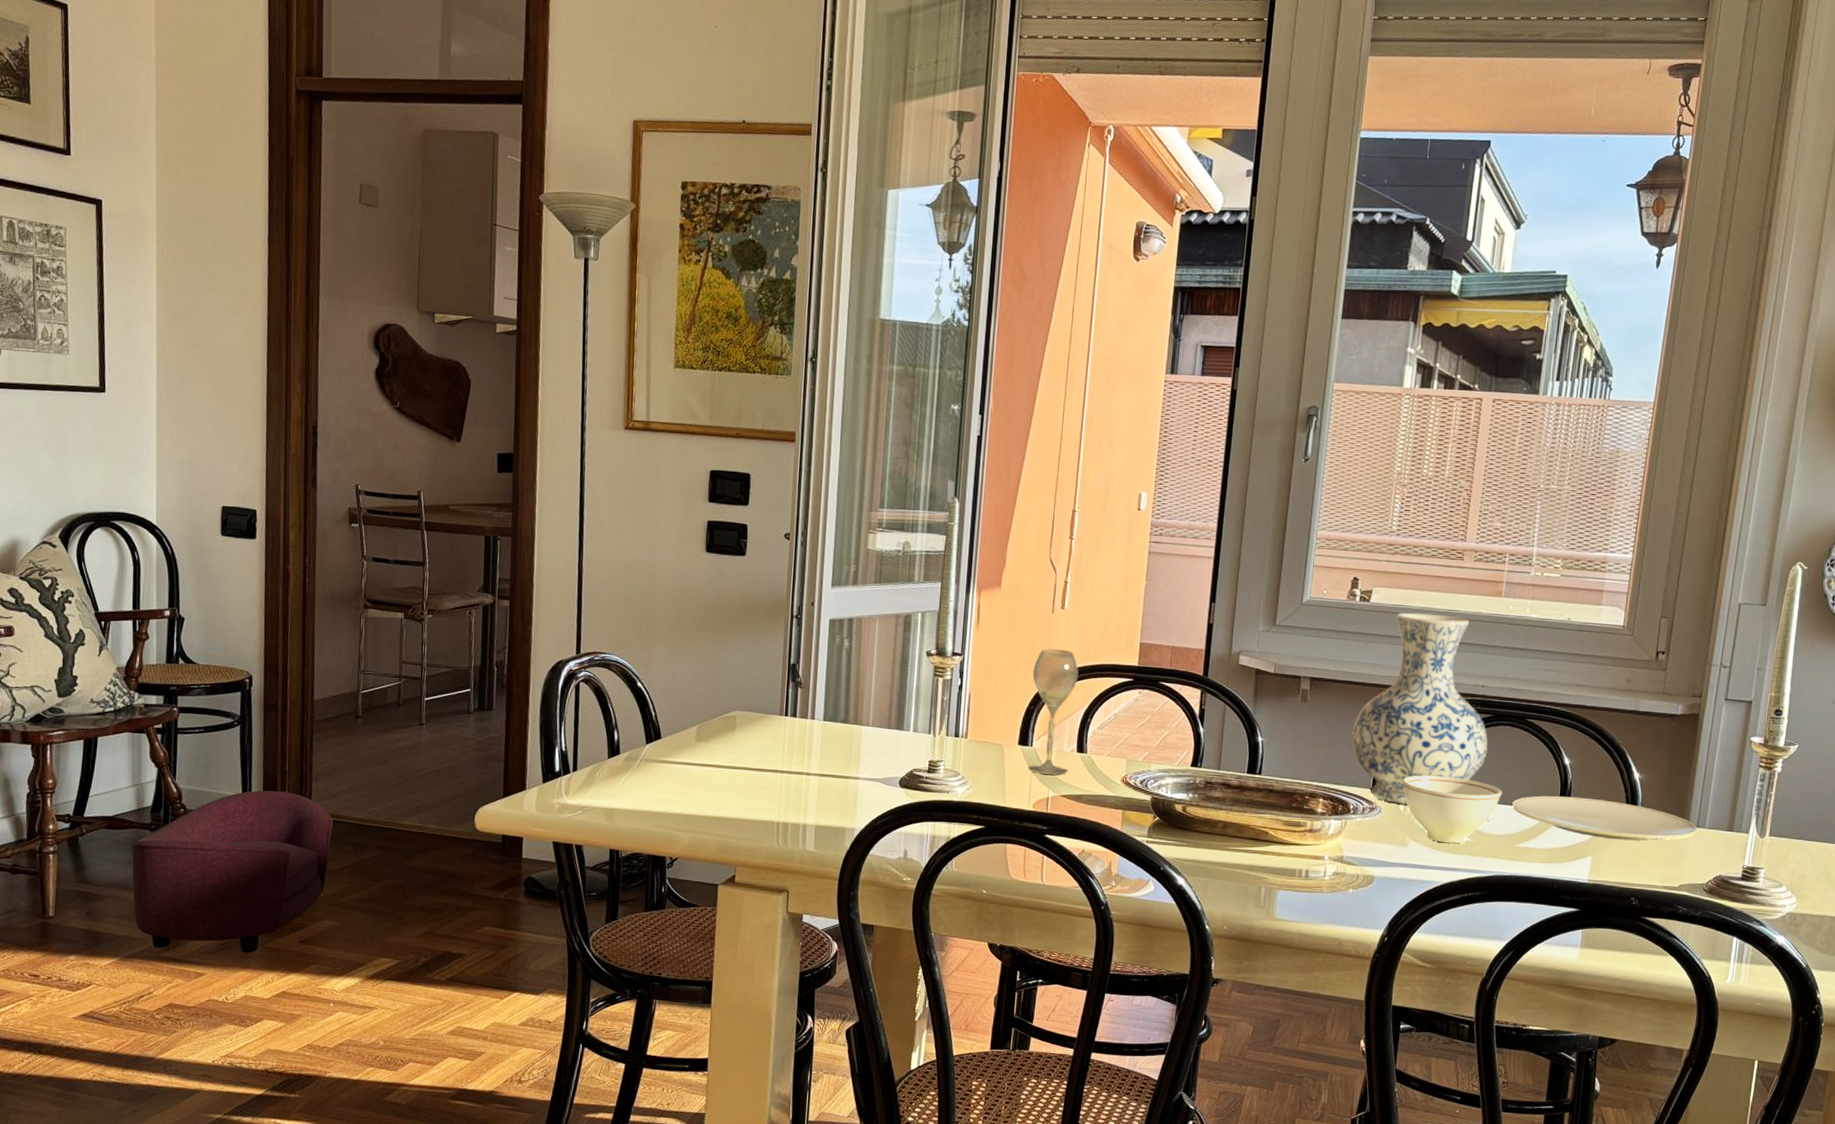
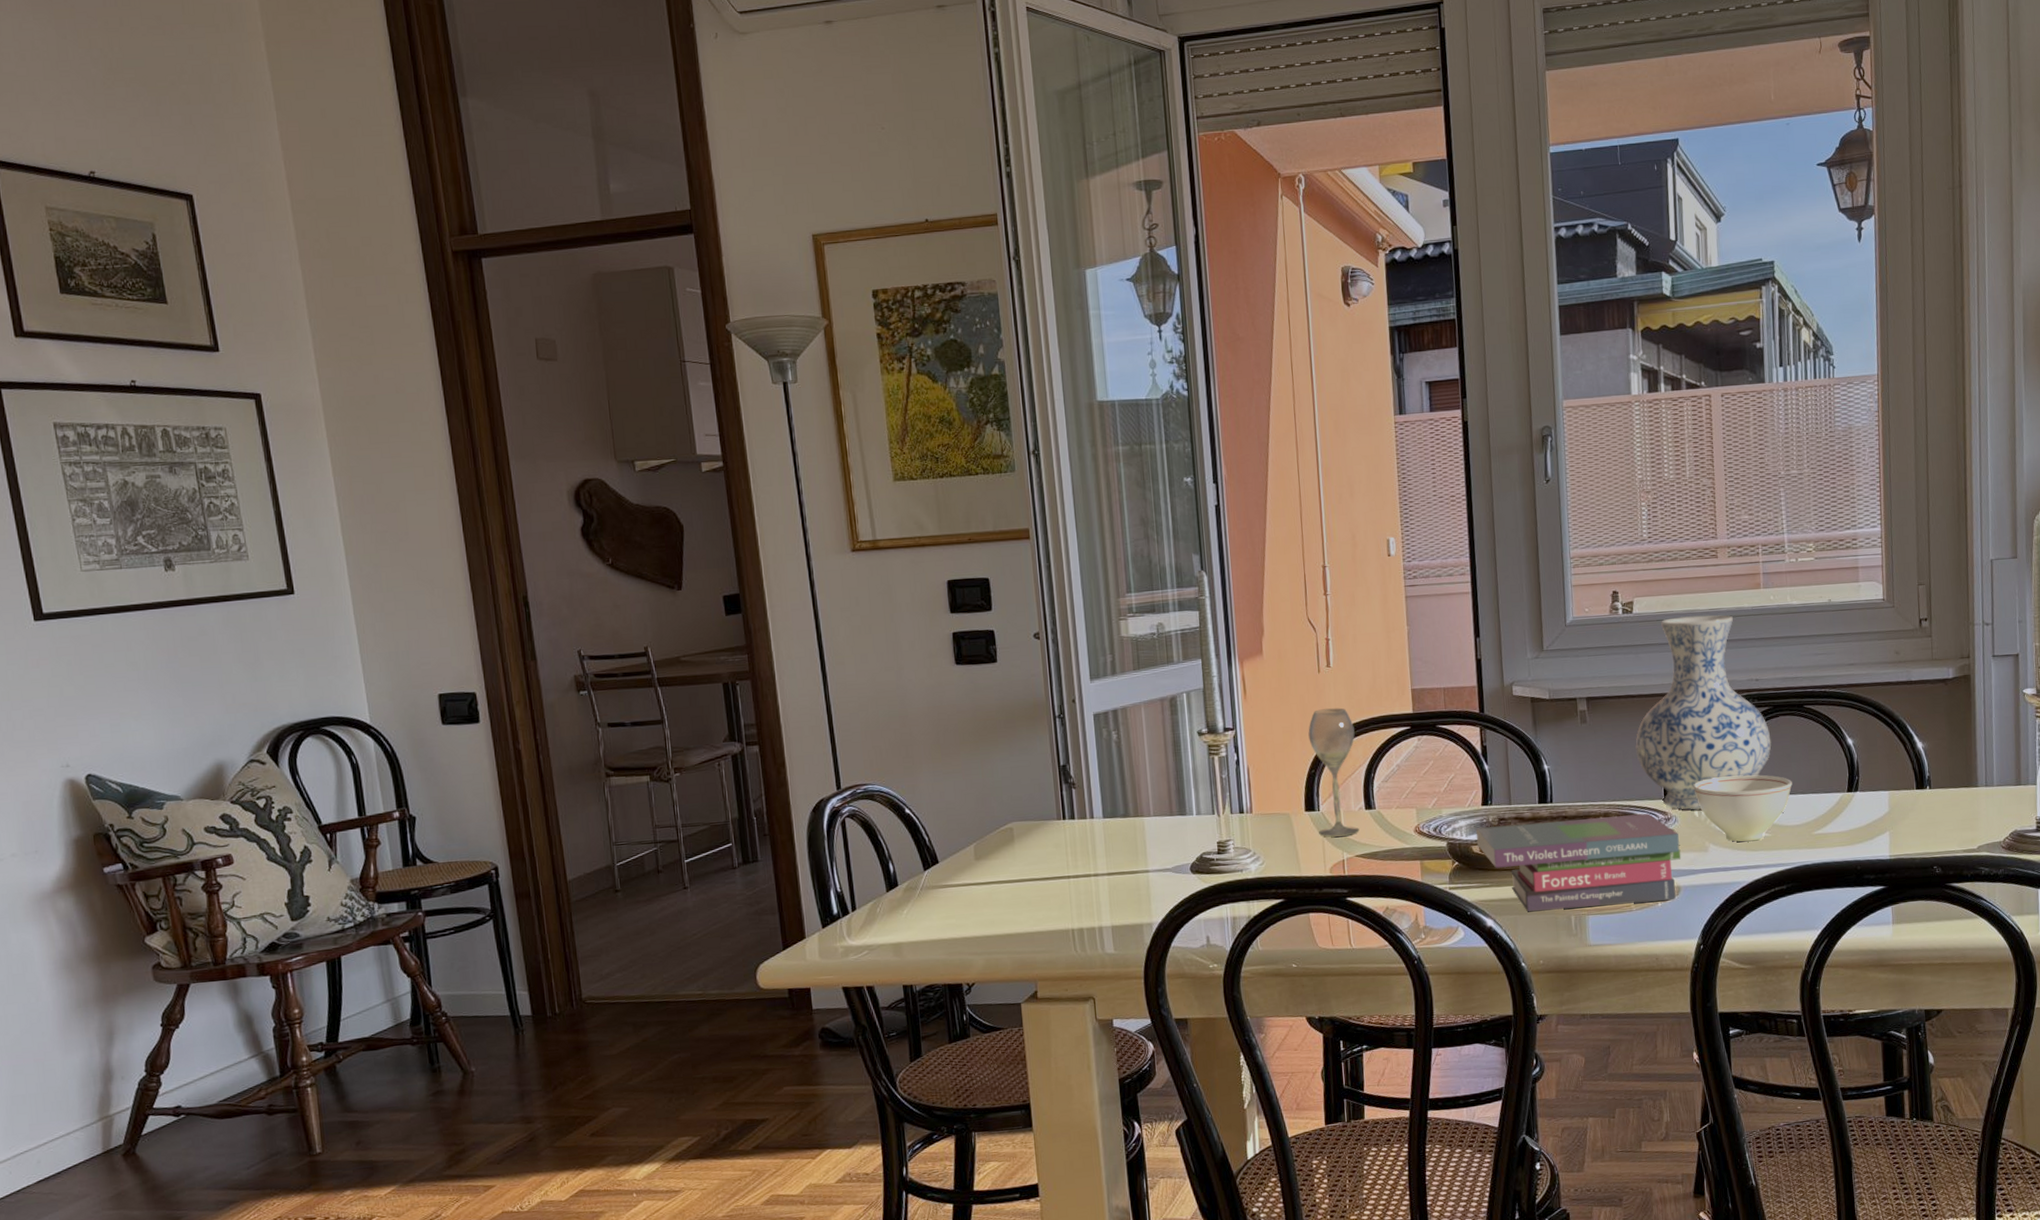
dog bed: present [131,790,334,953] -> none [395,981,609,1167]
books: none [1180,788,1381,889] -> present [1476,813,1681,912]
plate: present [1511,795,1697,841] -> none [1803,774,1986,812]

